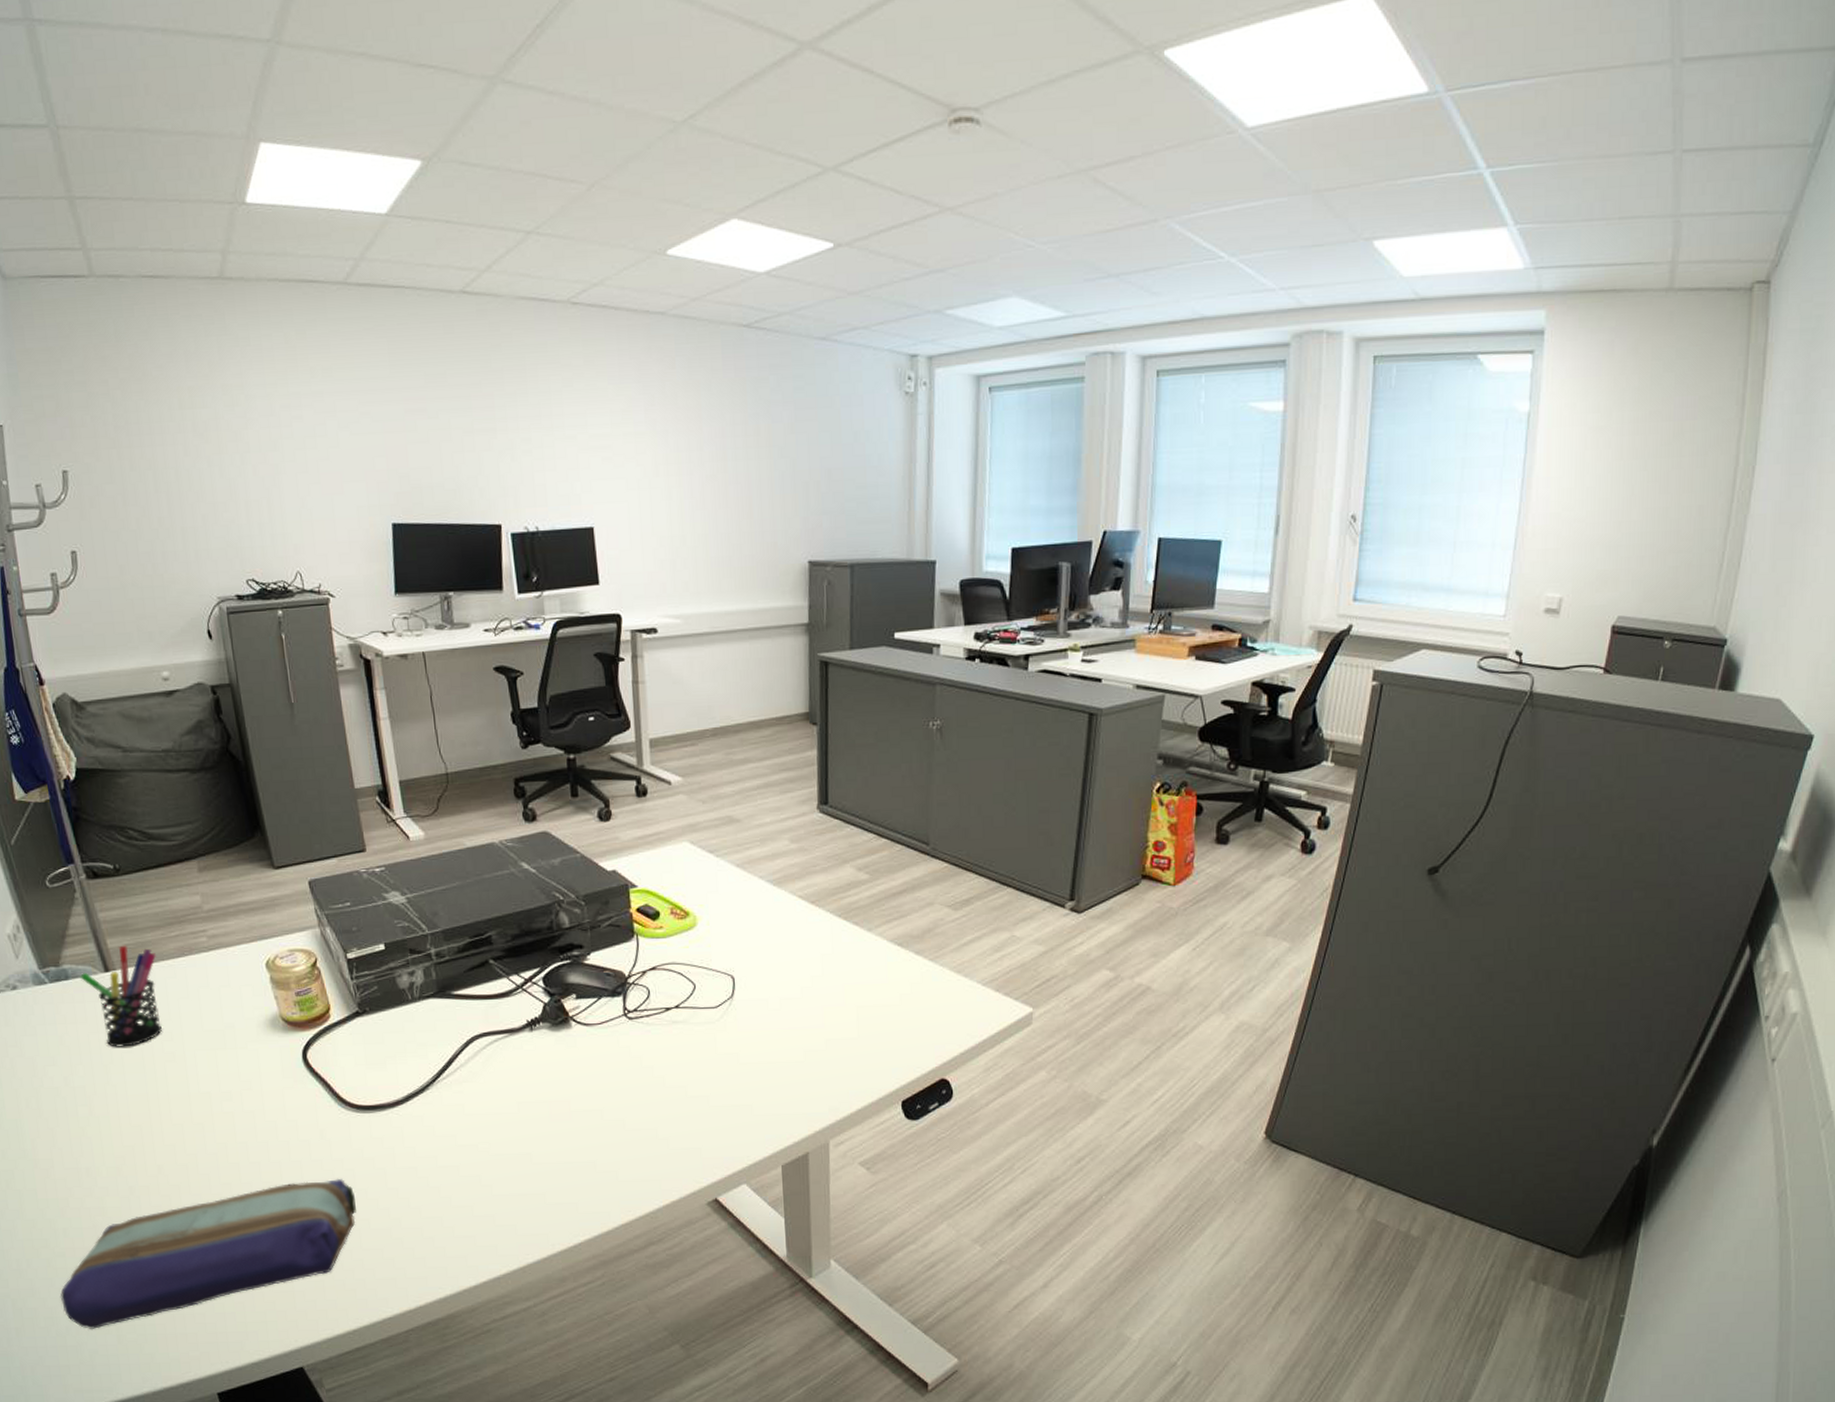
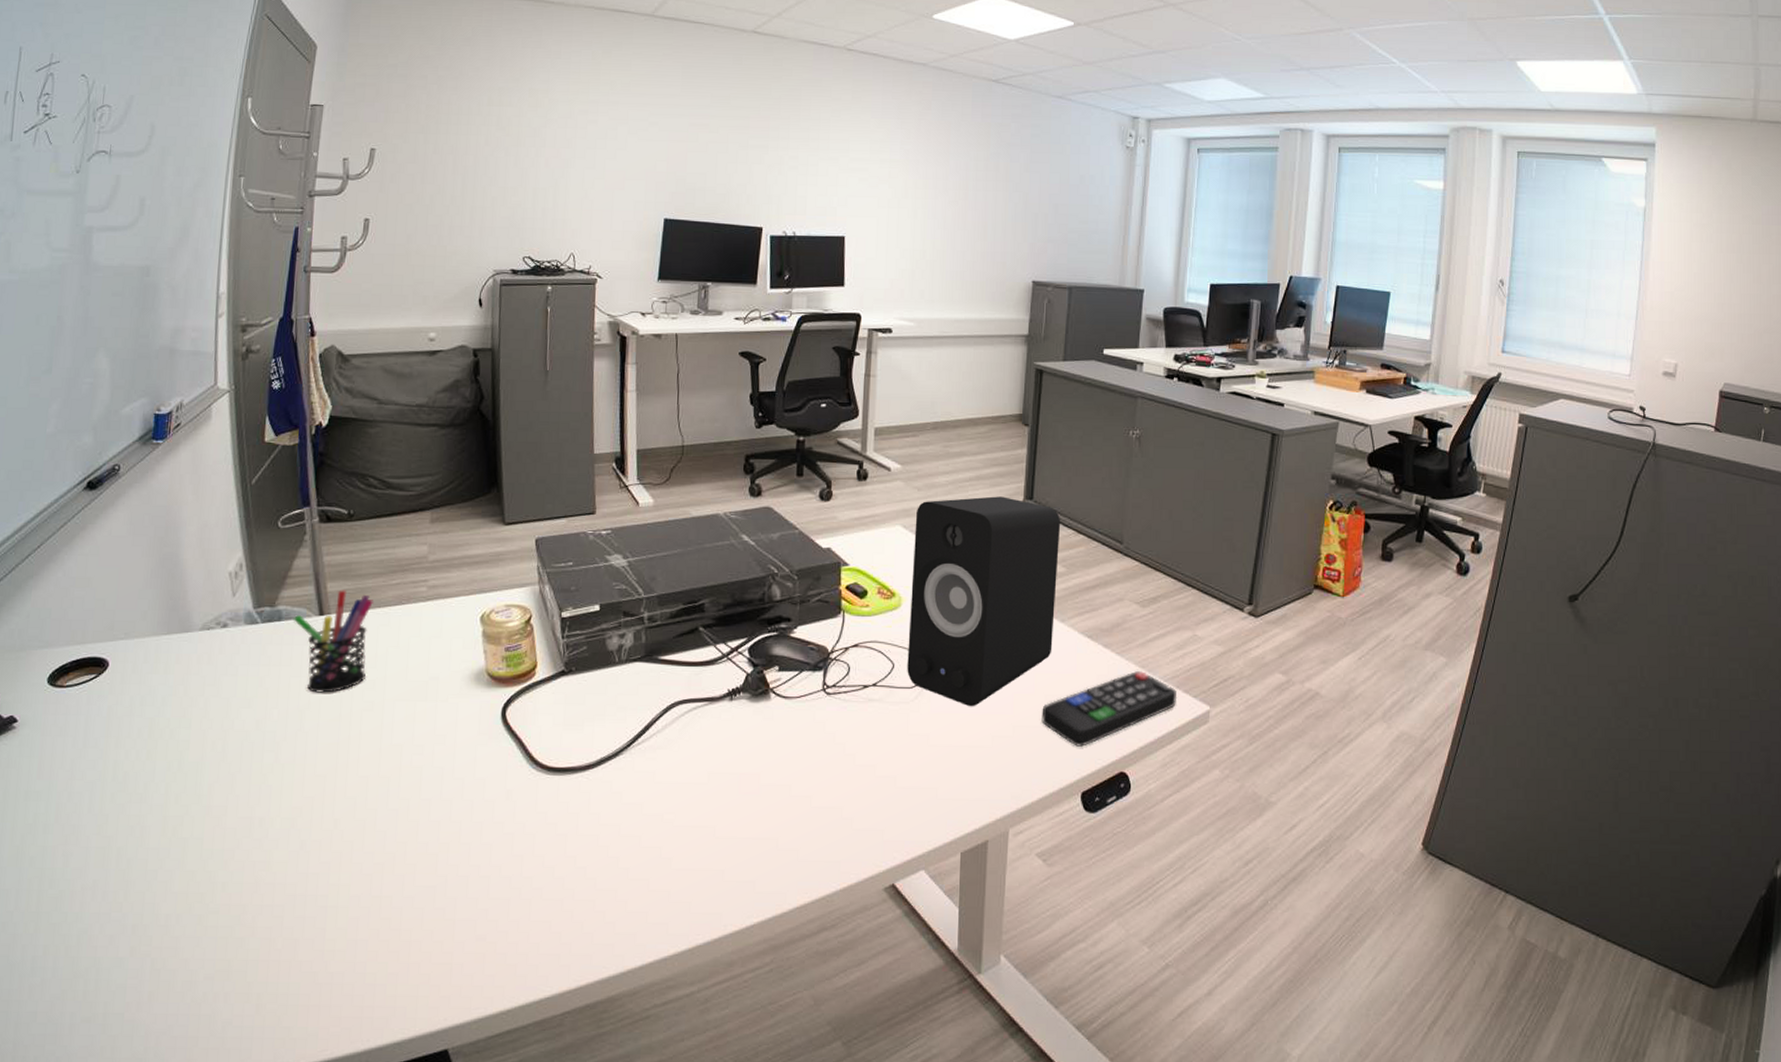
pencil case: present [60,1178,356,1330] -> none [204,842,531,998]
speaker: none [702,803,861,1023] -> present [907,496,1061,707]
remote control: none [854,976,998,1056] -> present [1041,671,1178,747]

